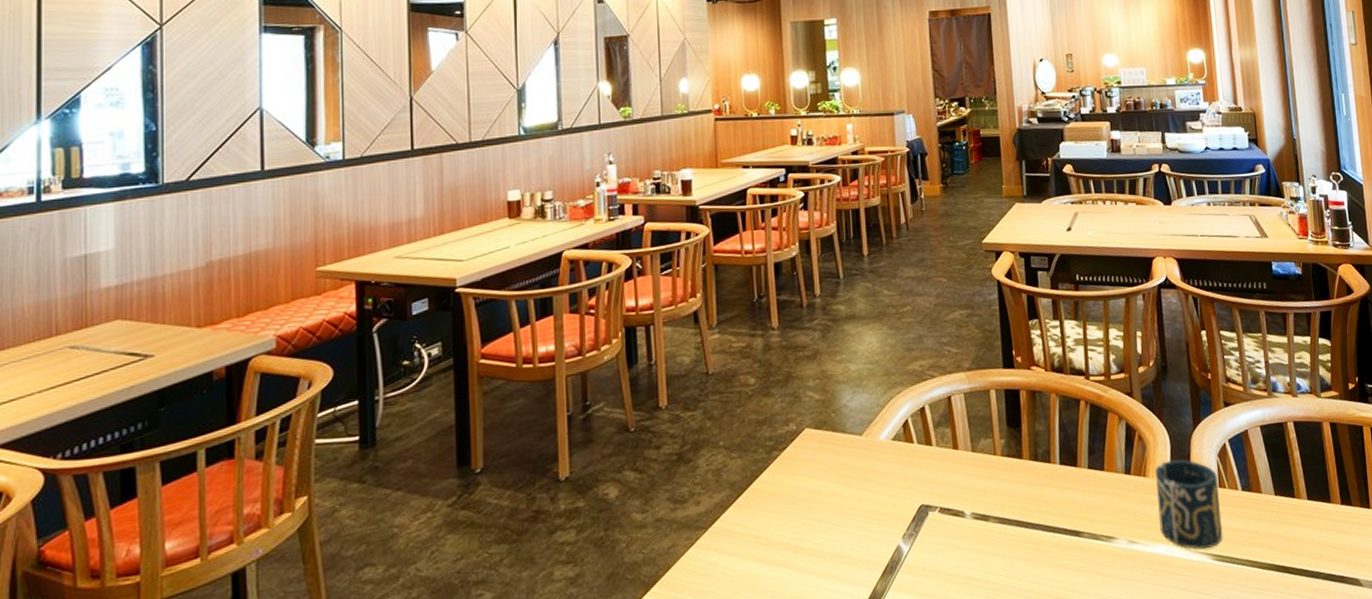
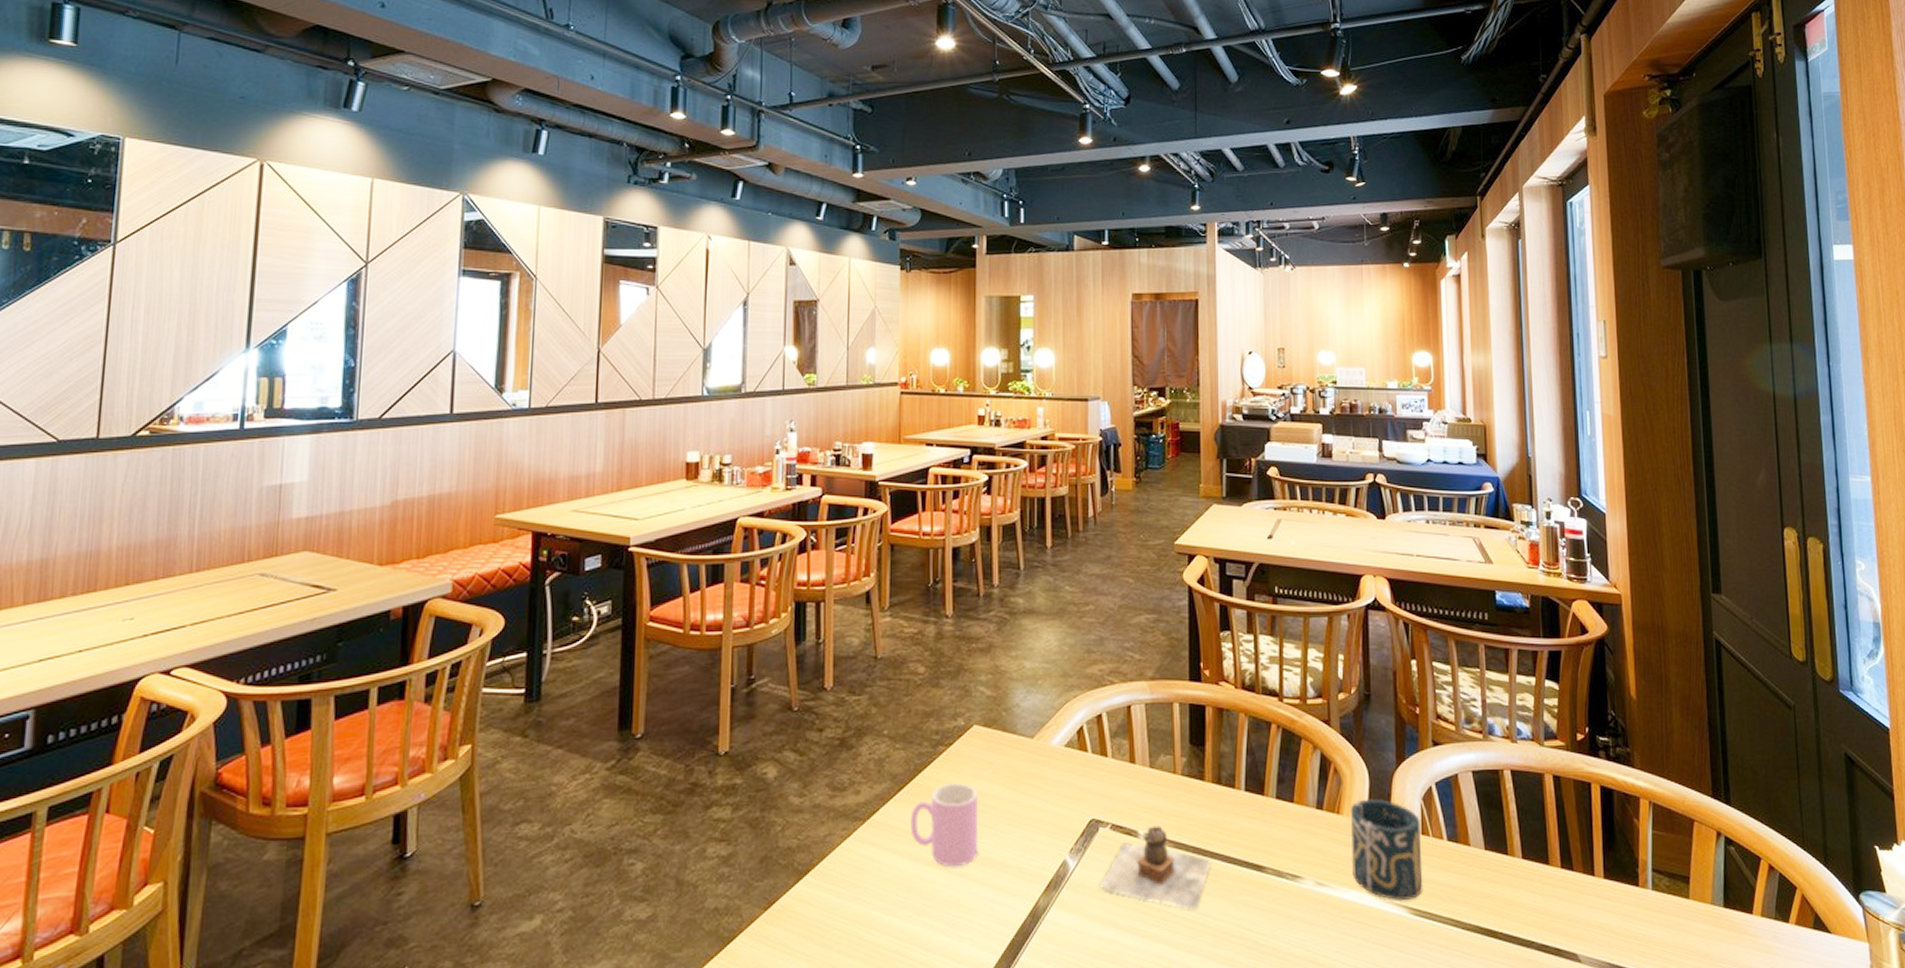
cup: none [750,483,817,564] -> present [910,783,979,868]
teapot: none [932,504,1032,579] -> present [1100,826,1210,910]

